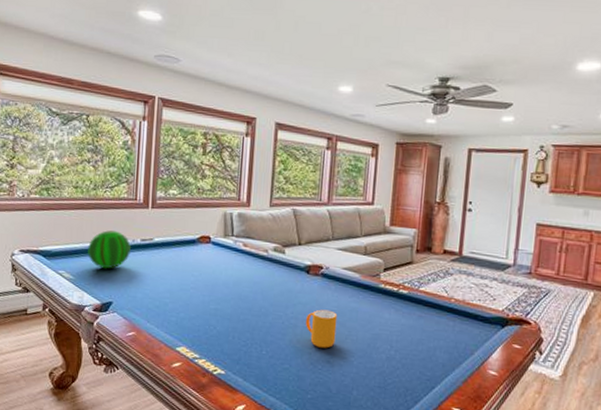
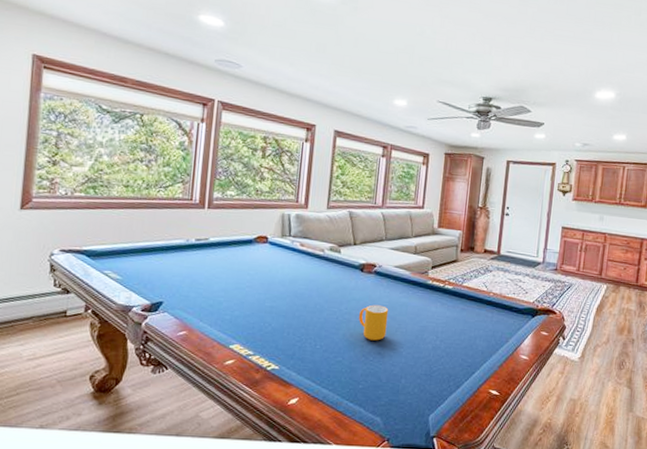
ball: present [88,230,131,269] -> none [137,230,185,269]

